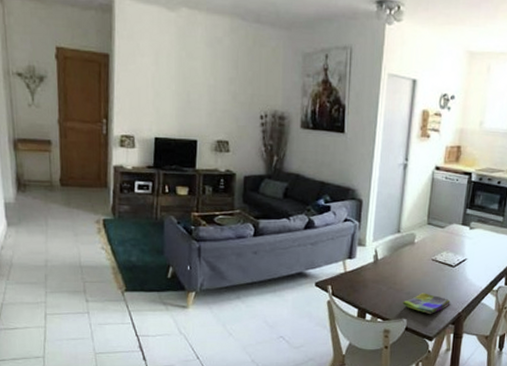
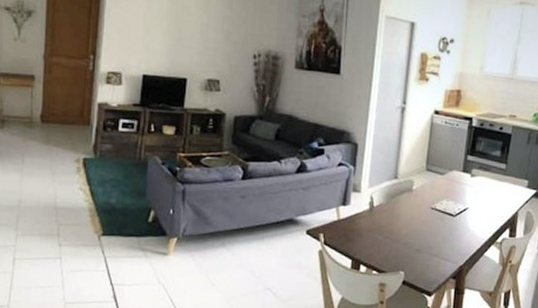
dish towel: present [402,293,451,315] -> none [399,243,451,268]

